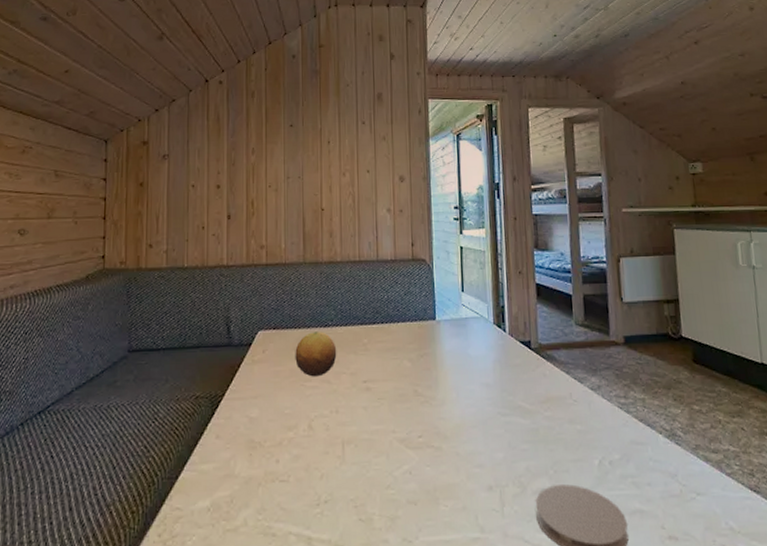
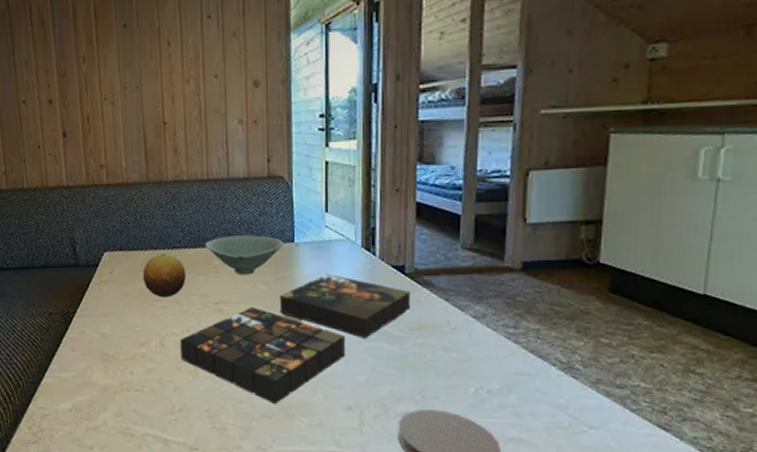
board game: none [328,349,539,489] -> present [179,273,411,405]
bowl: none [355,313,427,353] -> present [205,235,284,275]

